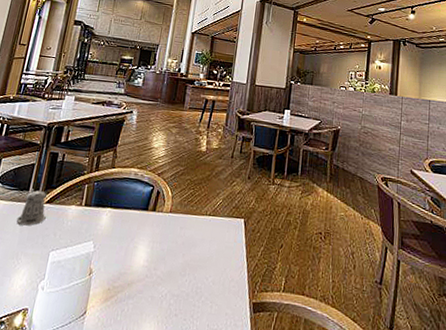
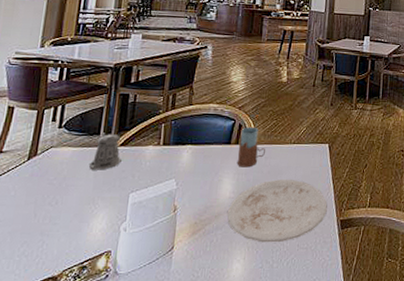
plate: none [139,252,240,320] -> present [227,179,328,243]
drinking glass: none [152,194,181,237] -> present [237,126,265,168]

